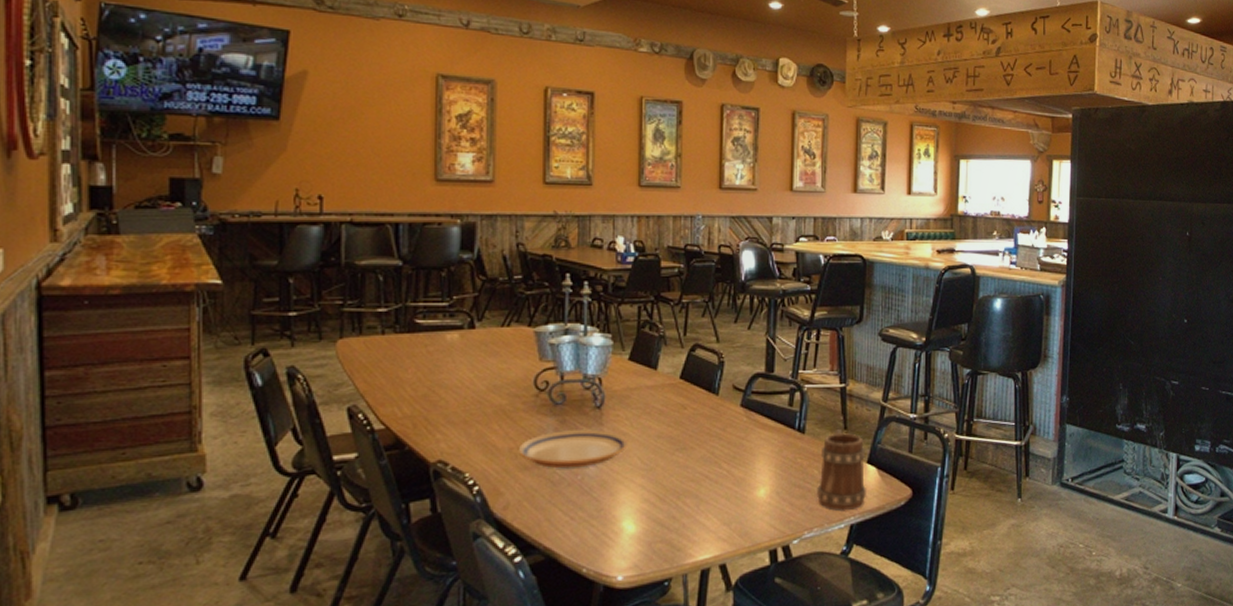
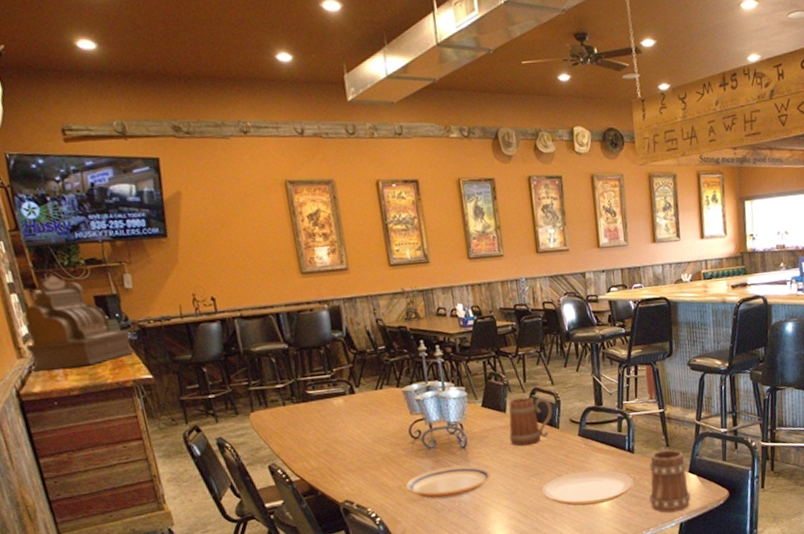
cash register: none [65,145,207,261] -> present [24,273,136,372]
beer mug: none [656,353,713,412] -> present [508,396,553,446]
plate: none [688,450,800,493] -> present [542,470,634,506]

